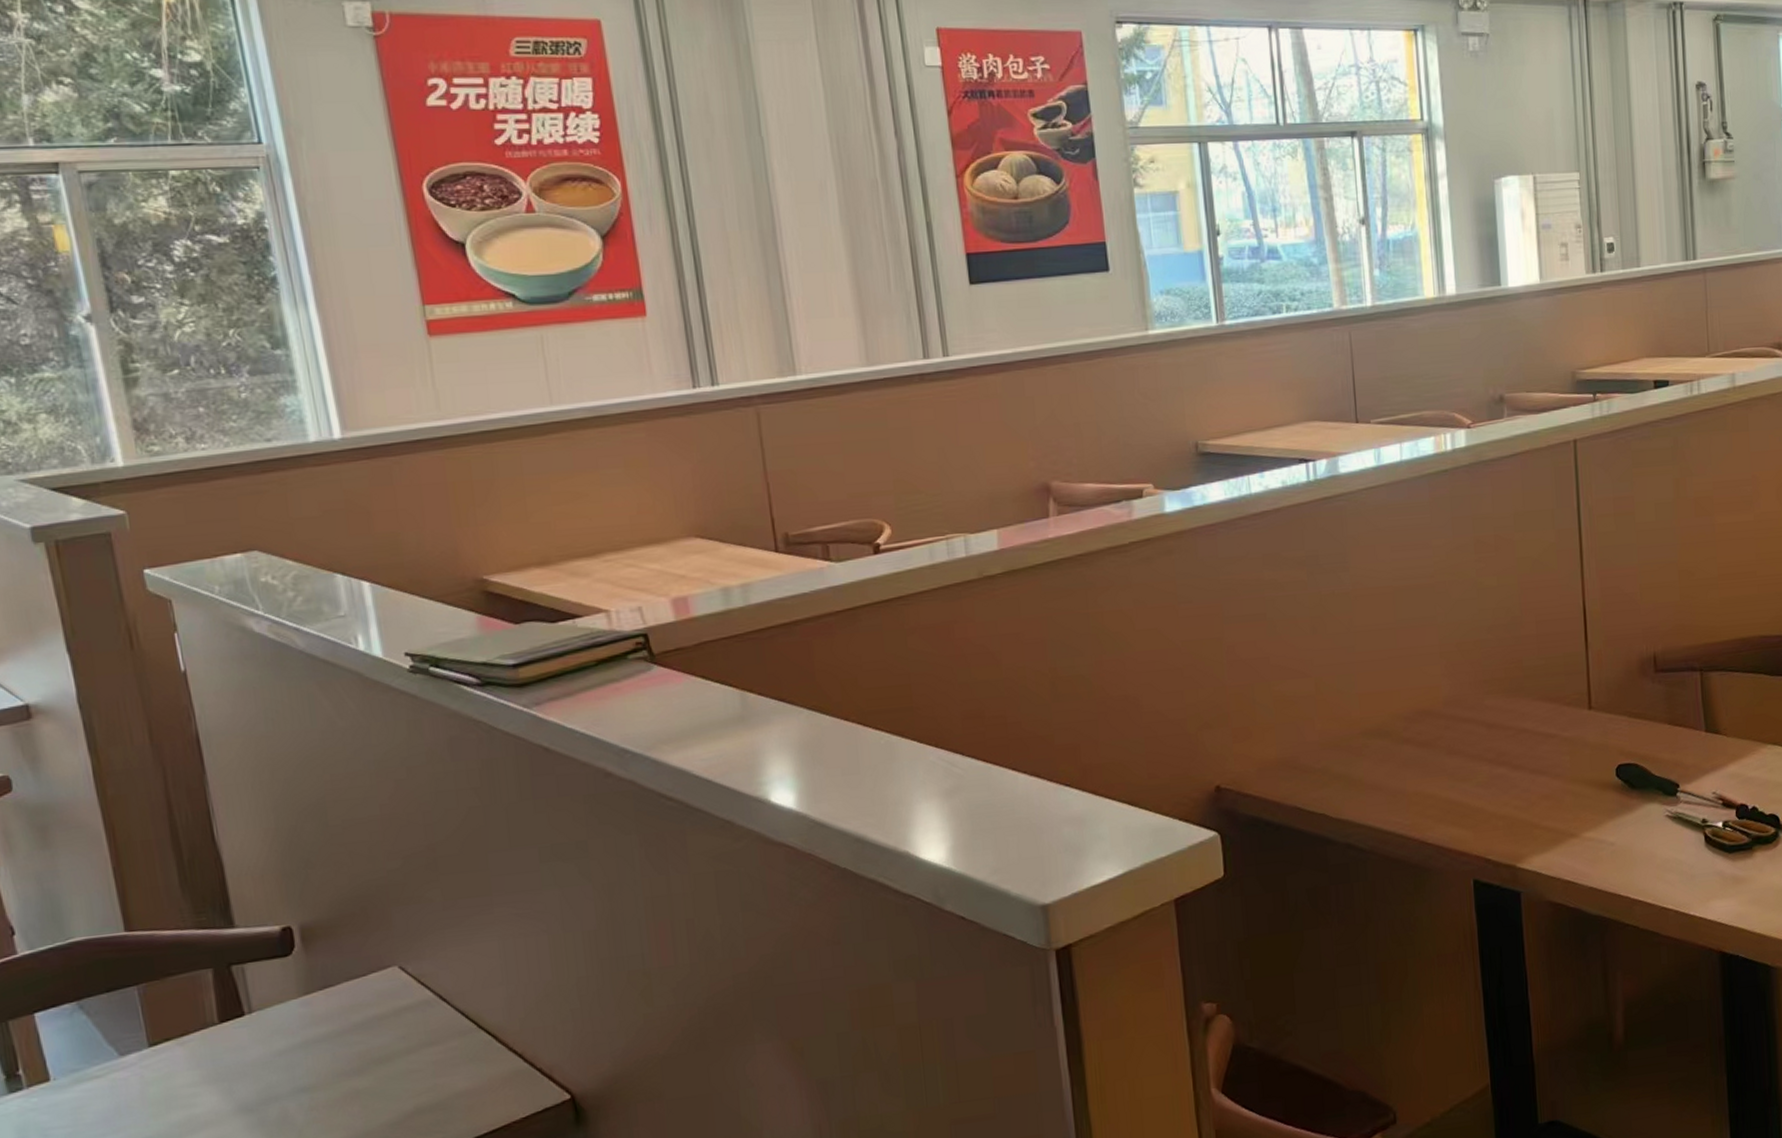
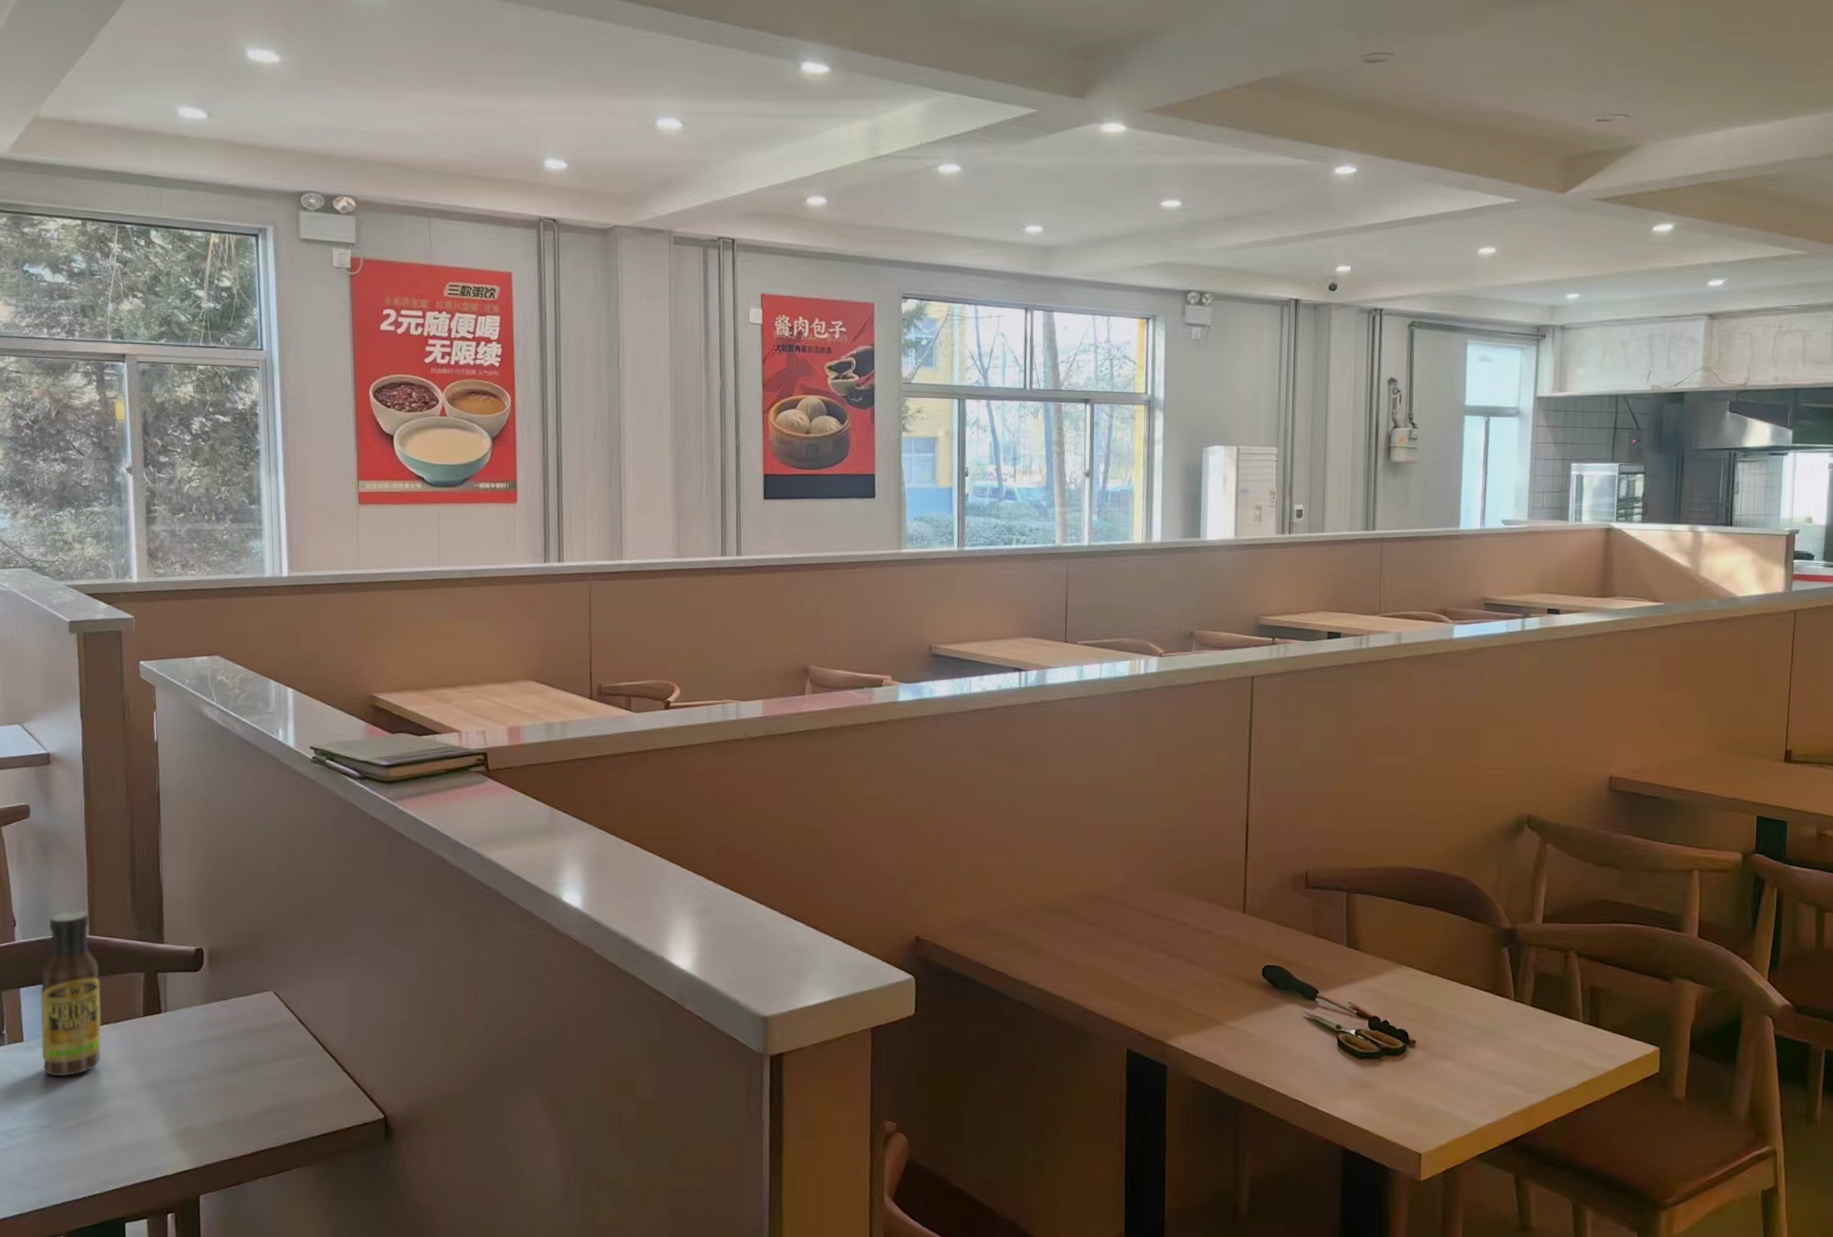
sauce bottle: none [62,902,166,1118] -> present [40,910,102,1076]

